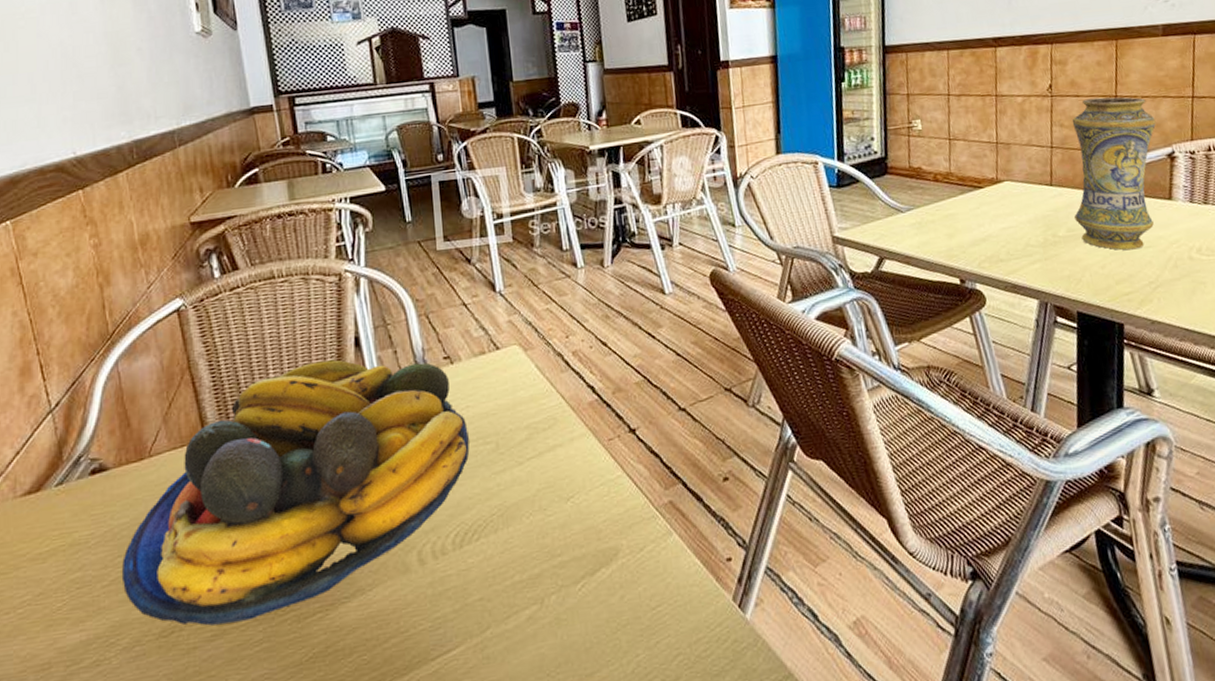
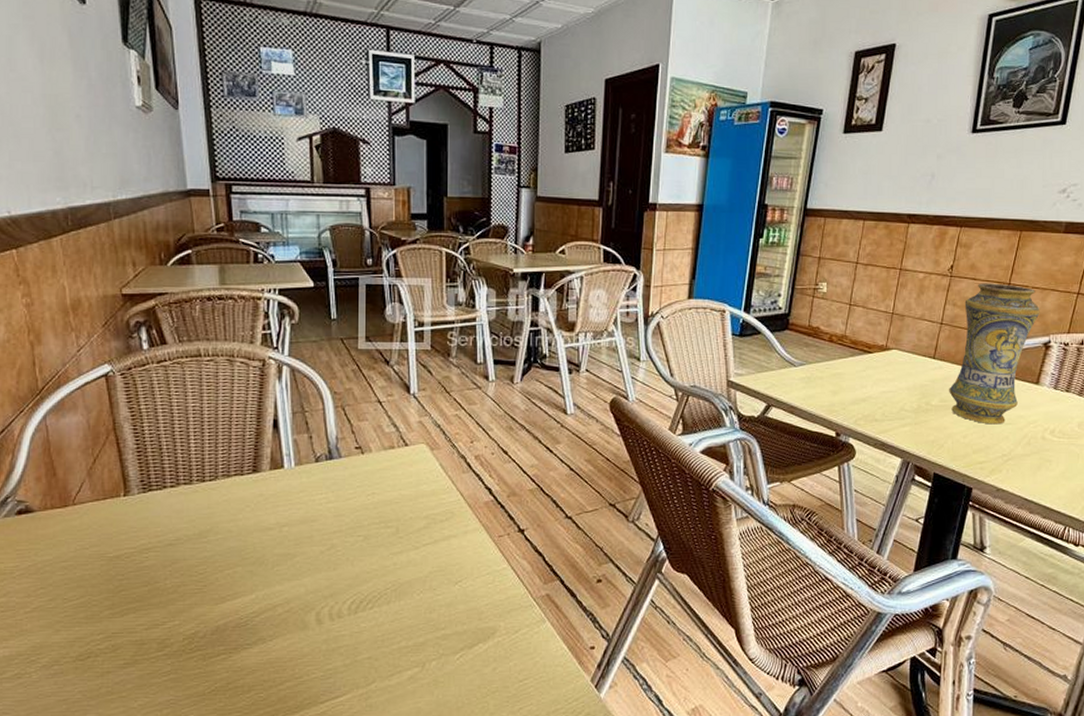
fruit bowl: present [122,359,470,626] -> none [44,438,372,655]

